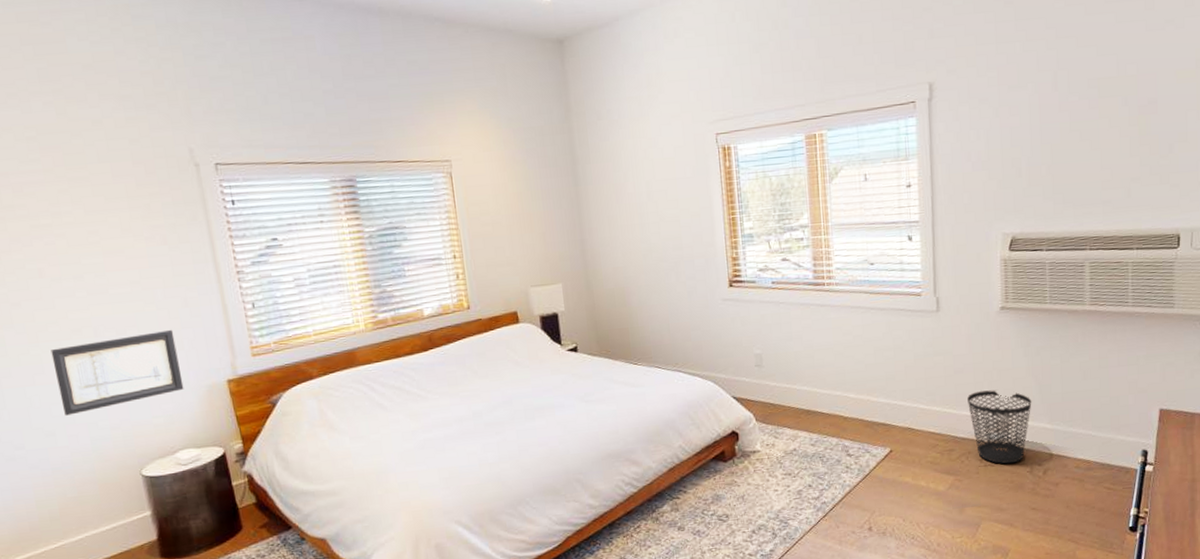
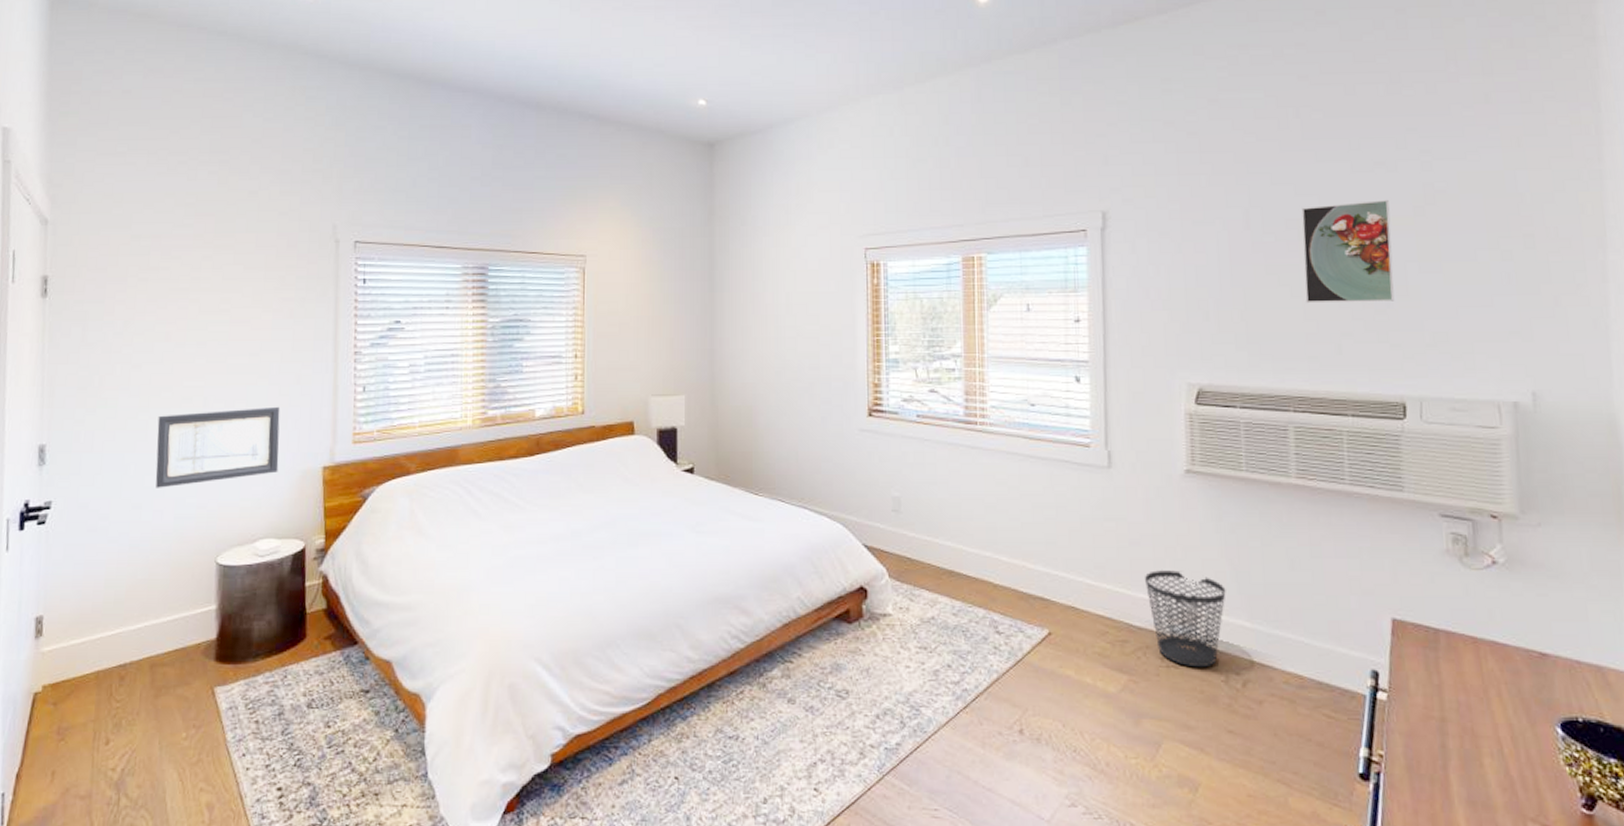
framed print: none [1102,55,1177,155] -> present [1301,200,1395,304]

